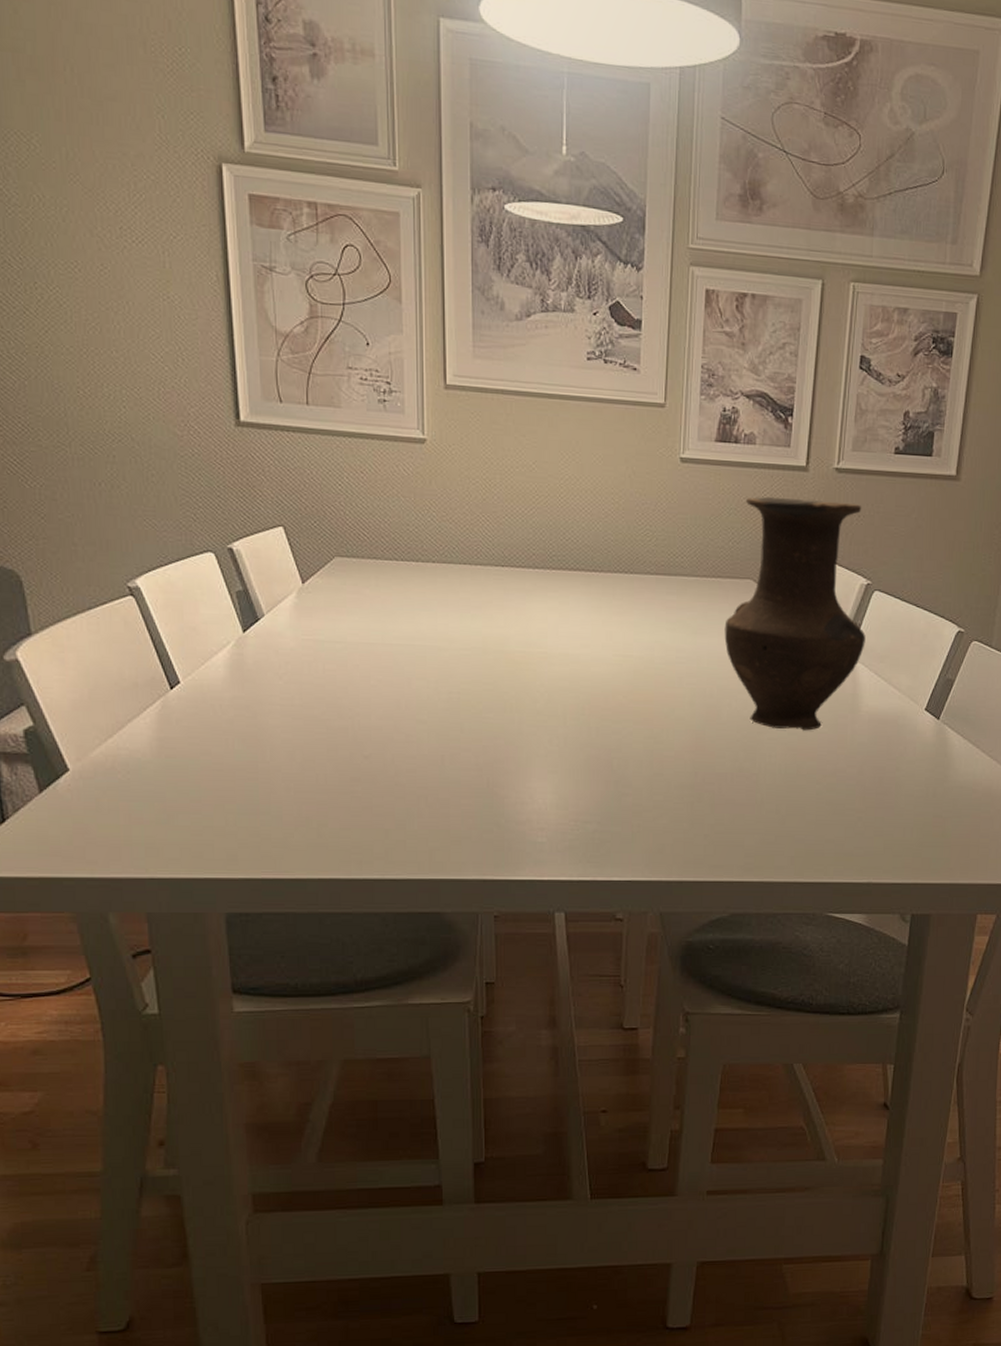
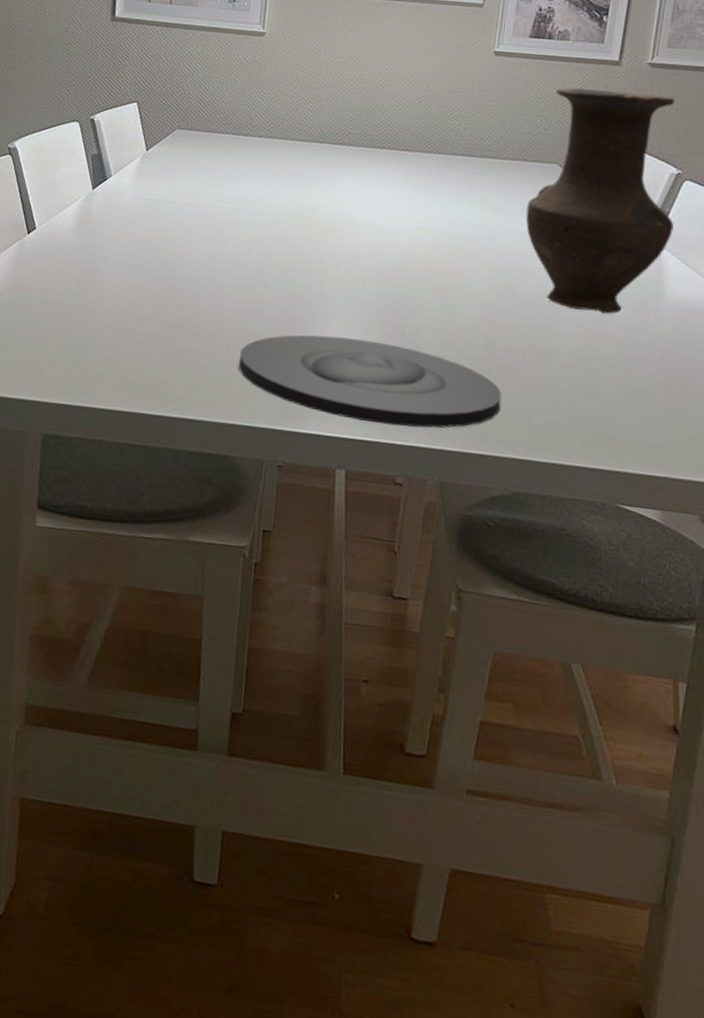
plate: none [440,777,713,862] -> present [239,334,502,428]

